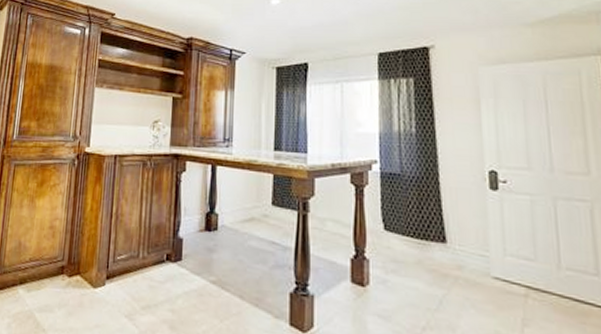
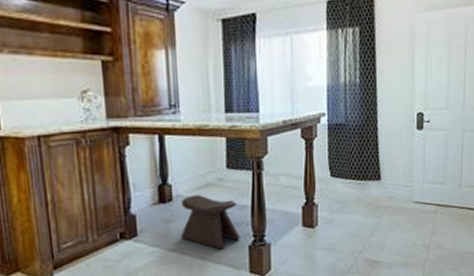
stool: none [222,227,281,292] -> present [181,195,240,250]

